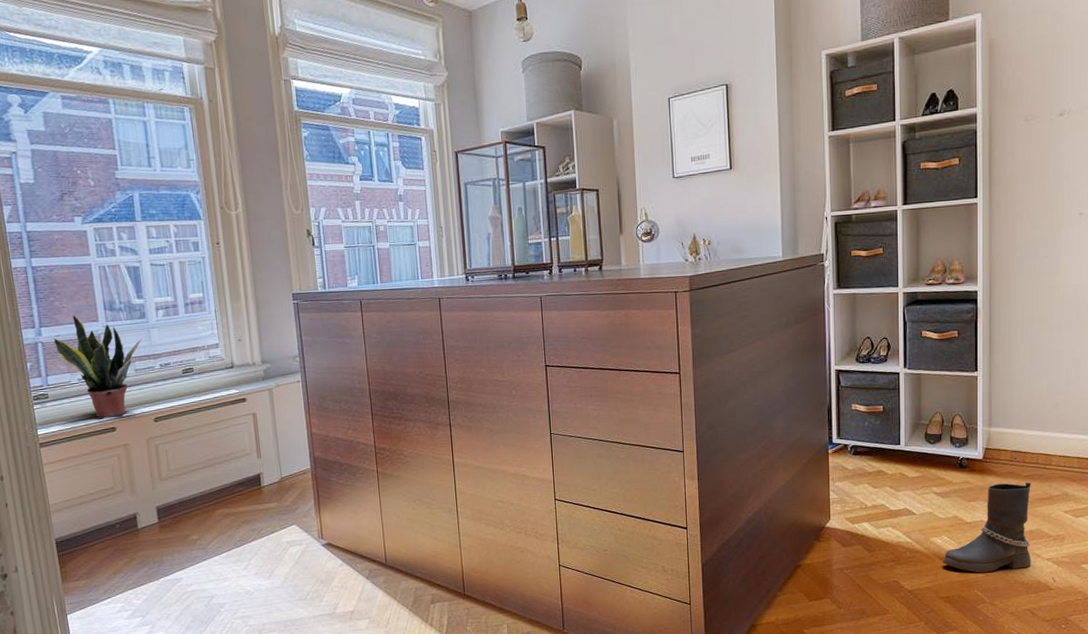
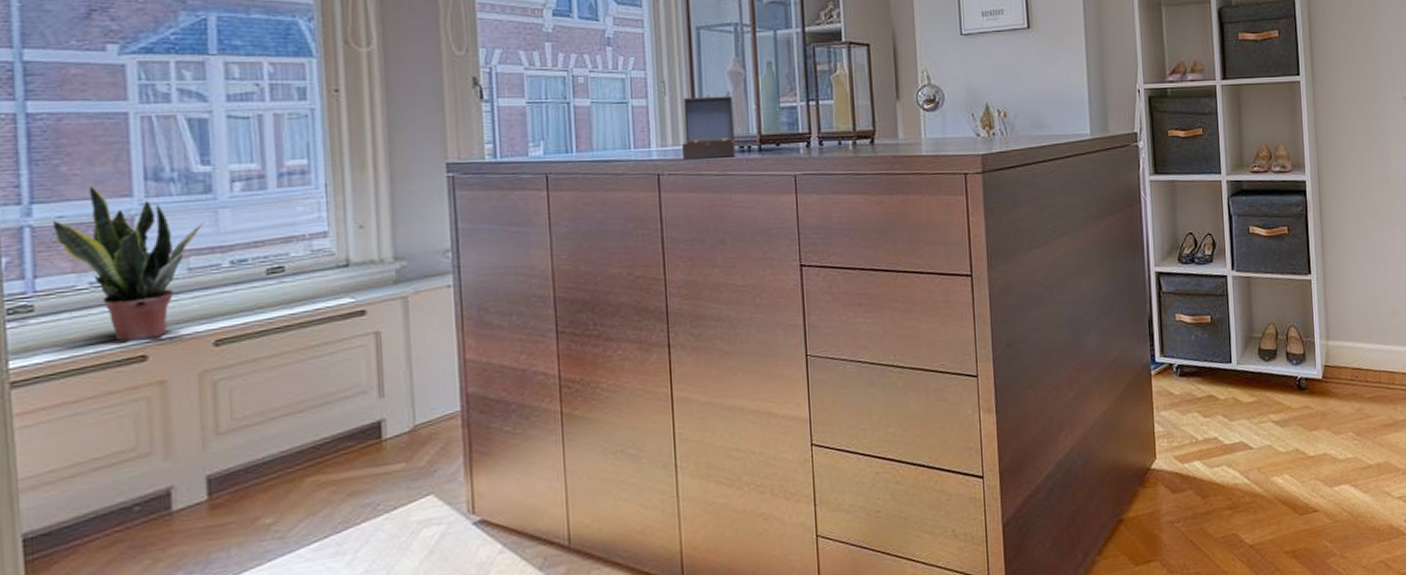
jewelry box: none [455,236,496,287] -> present [681,95,736,161]
boot: present [942,482,1032,573] -> none [1285,405,1382,519]

